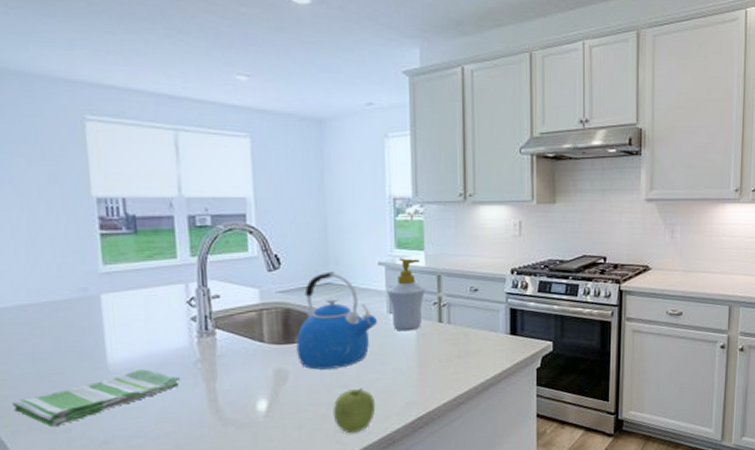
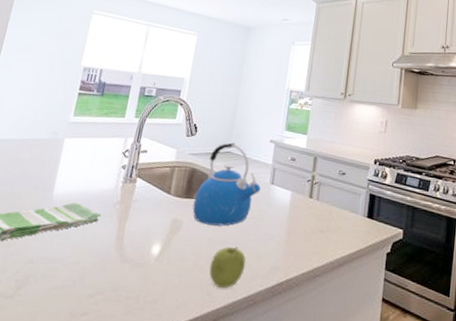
soap bottle: present [387,258,426,332] -> none [272,139,304,202]

